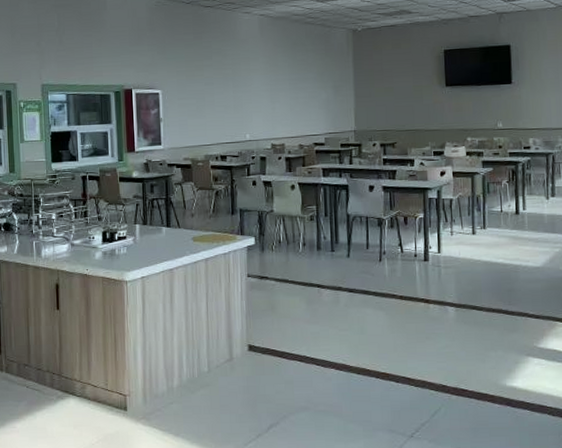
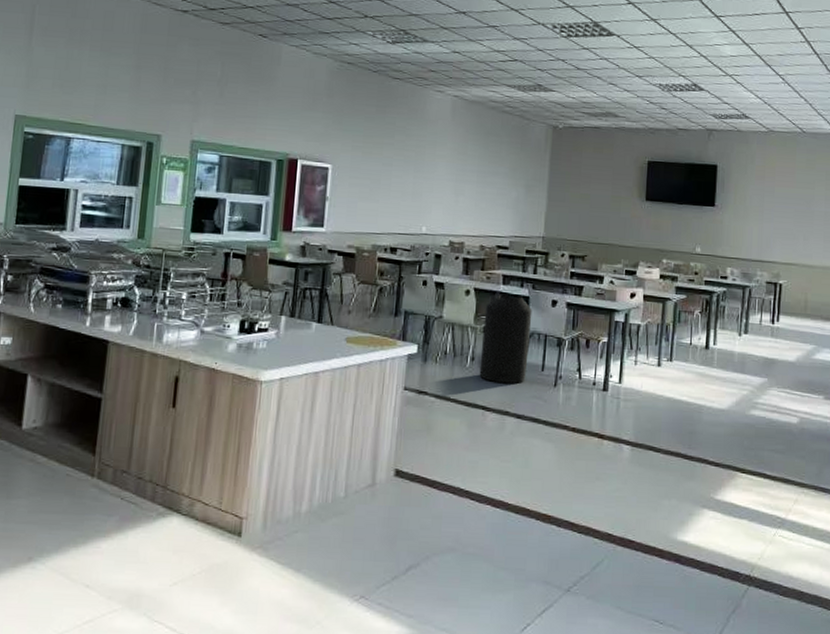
trash can: none [310,185,354,263] -> present [479,293,533,383]

